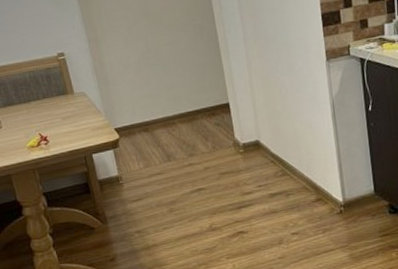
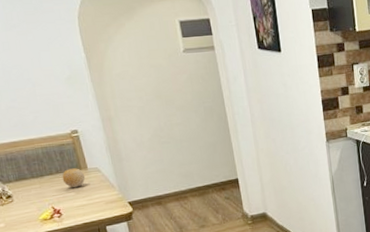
fruit: none [48,93,72,114] -> present [62,168,86,188]

